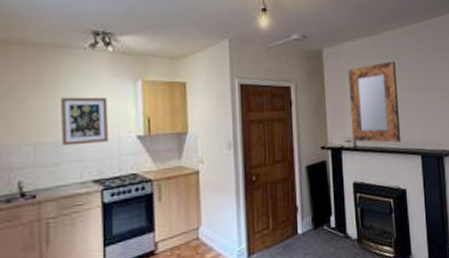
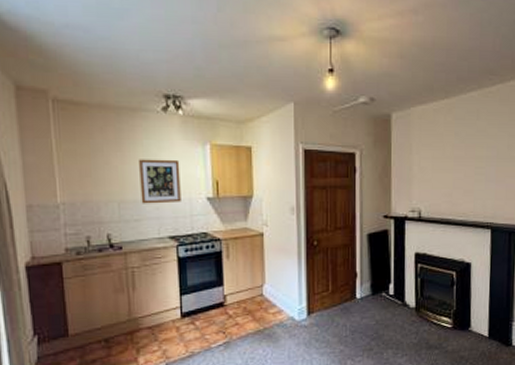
home mirror: present [348,61,401,143] -> none [417,126,472,215]

